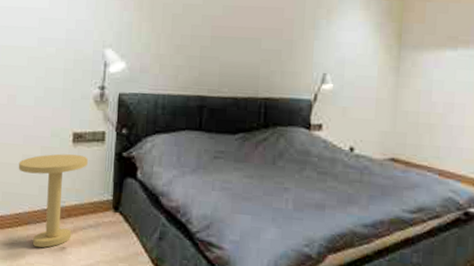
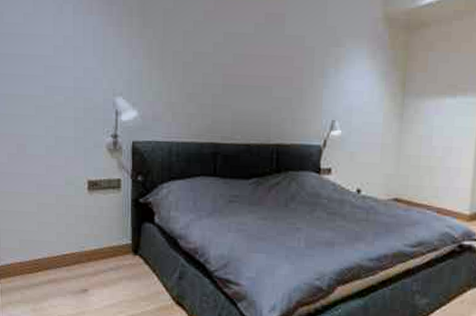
side table: present [18,153,88,248] -> none [34,201,105,291]

